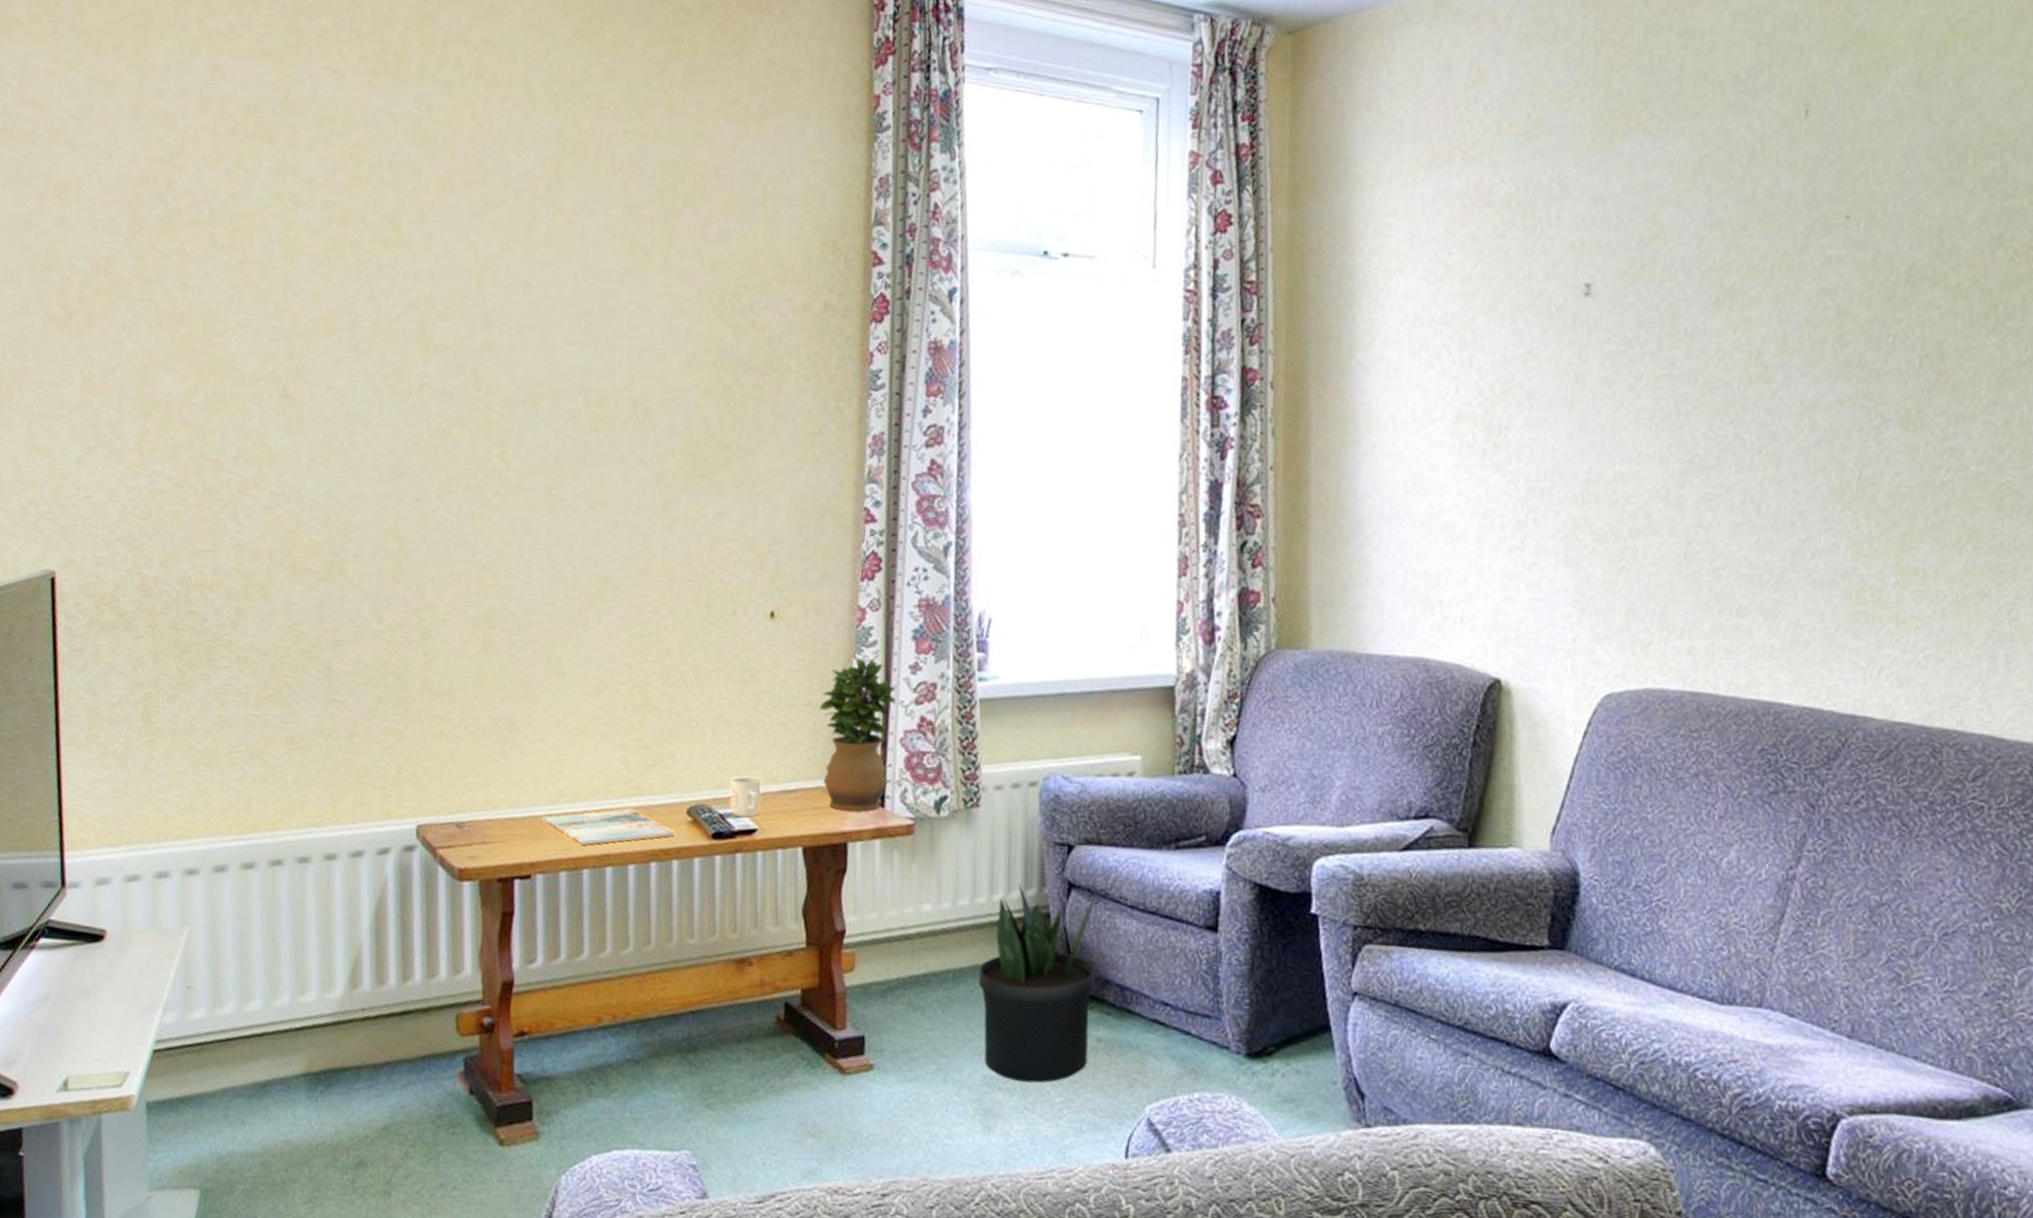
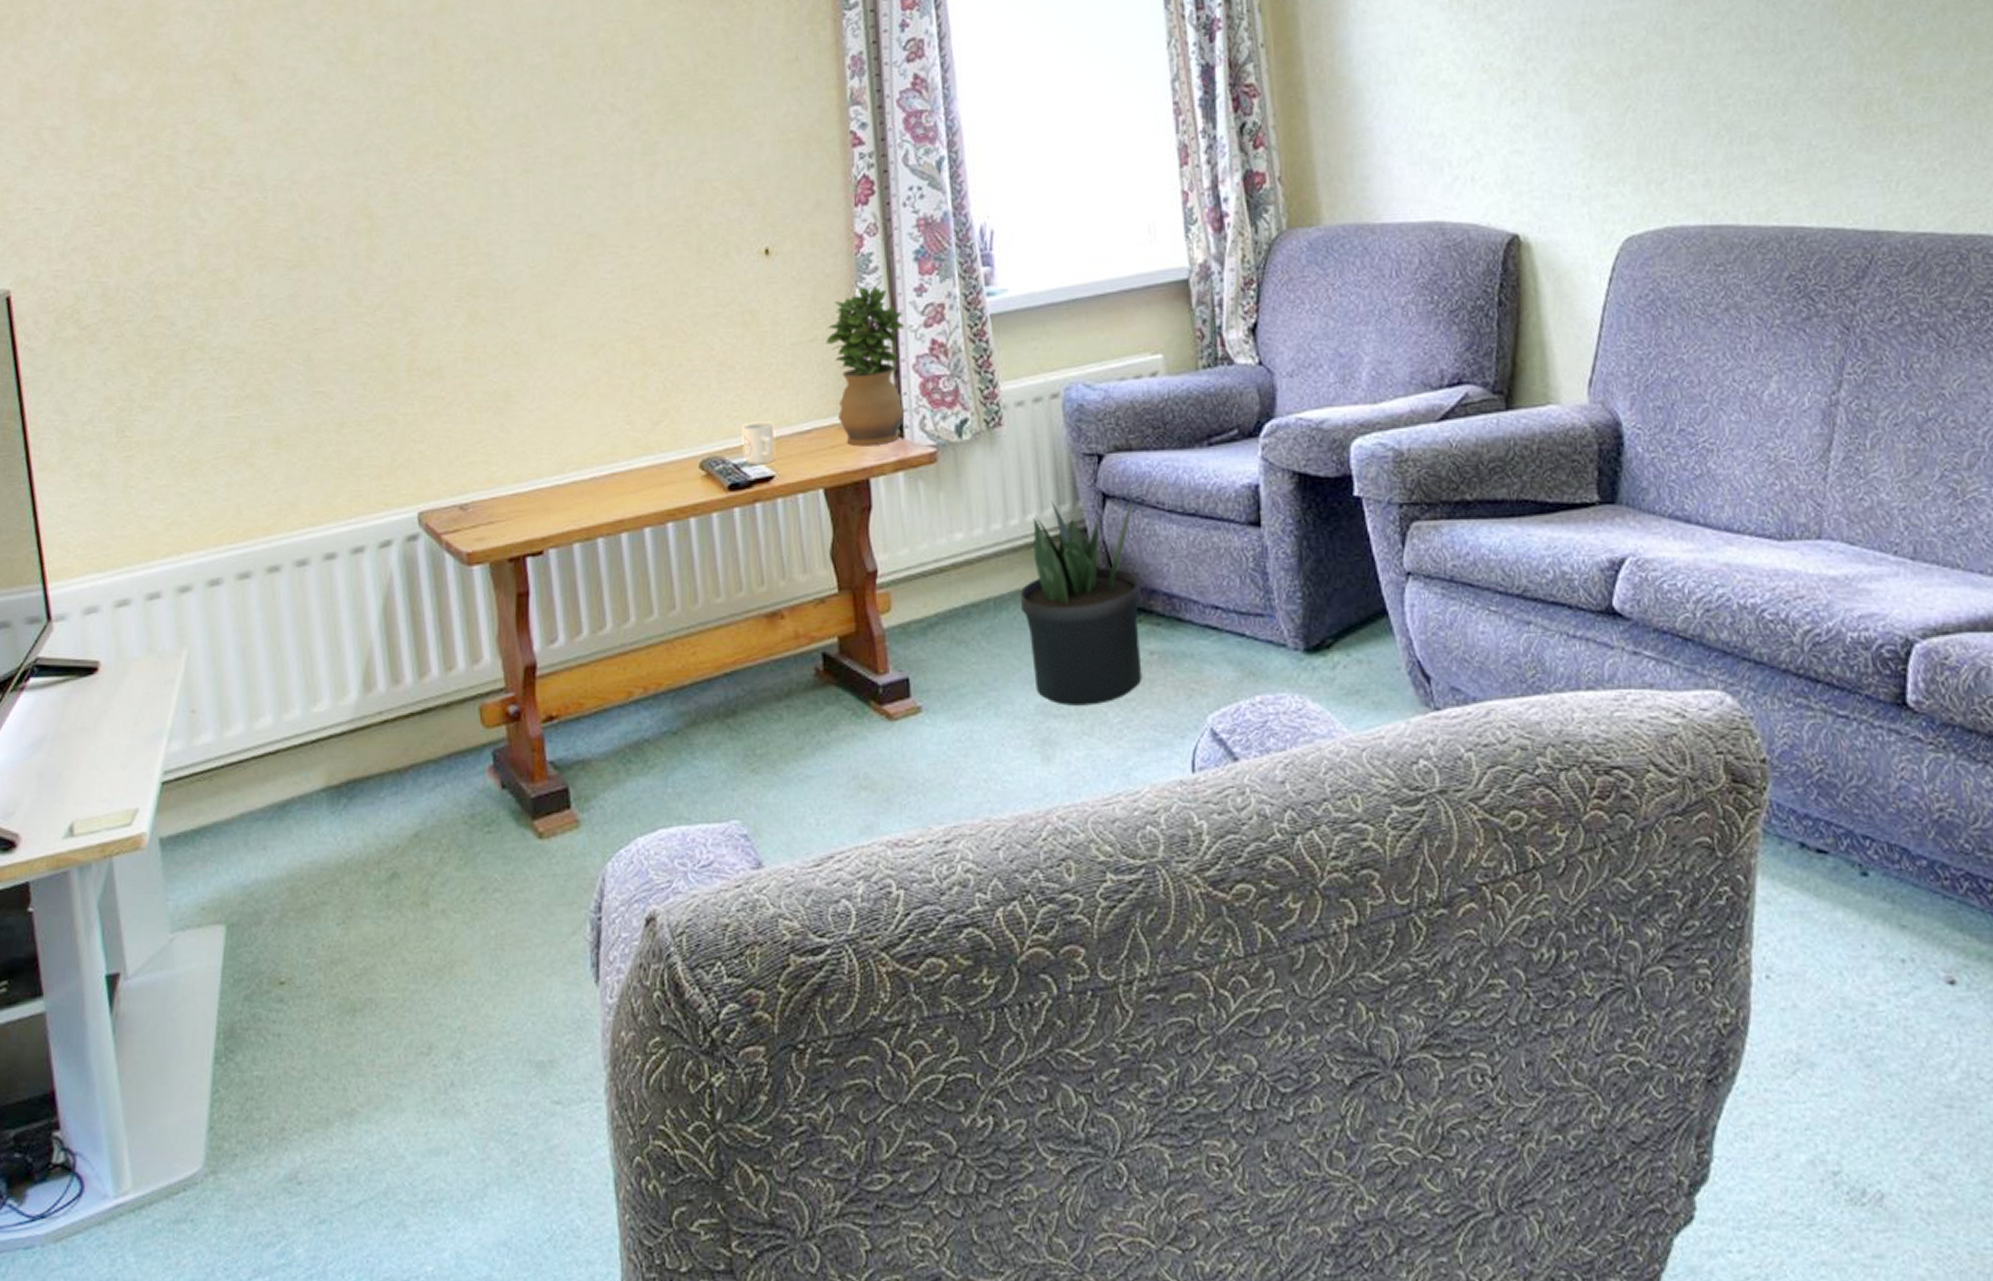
magazine: present [542,809,675,846] -> none [549,470,689,514]

